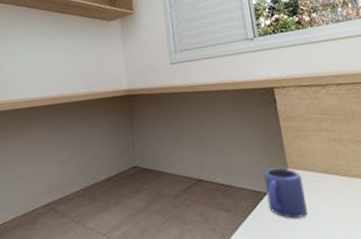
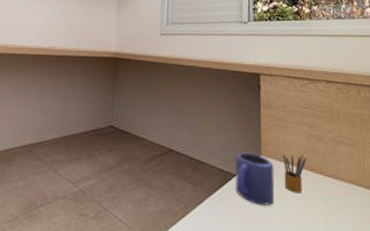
pencil box: none [309,160,332,200] -> present [283,155,307,194]

